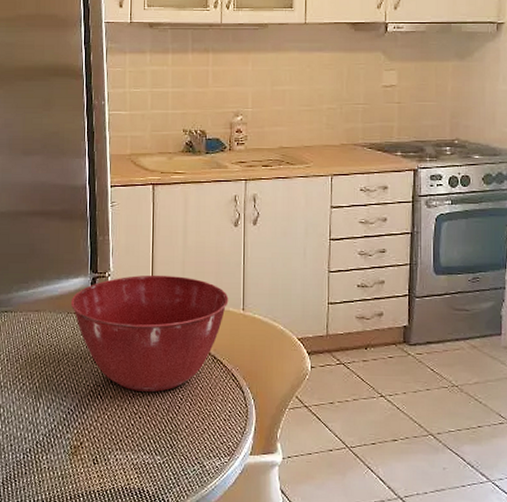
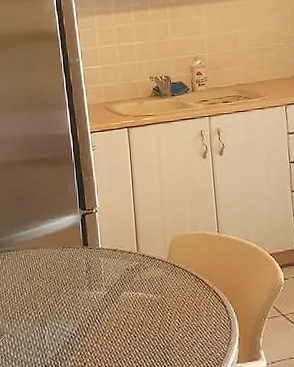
mixing bowl: present [70,275,229,392] -> none [64,207,205,313]

